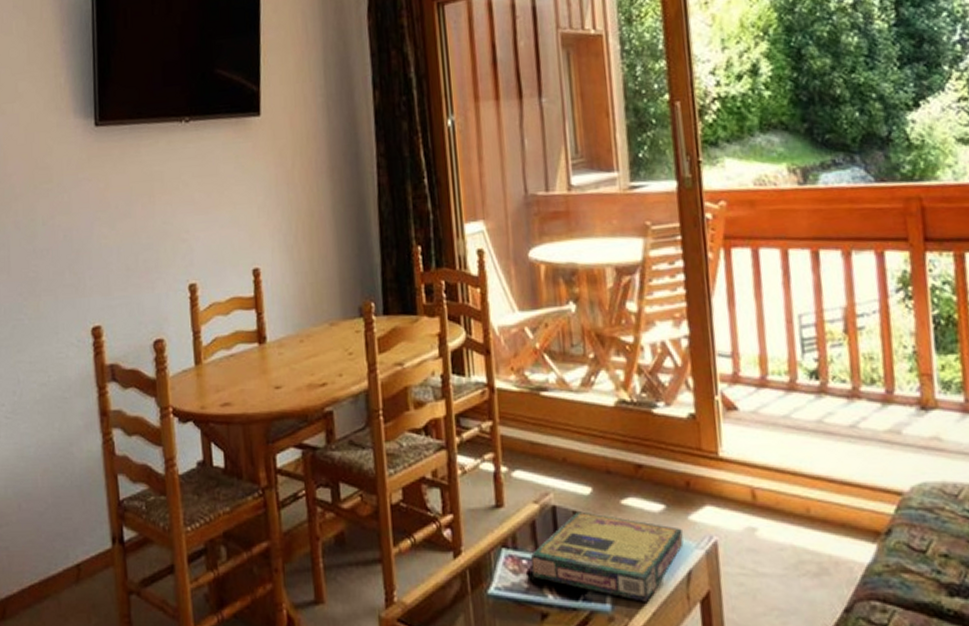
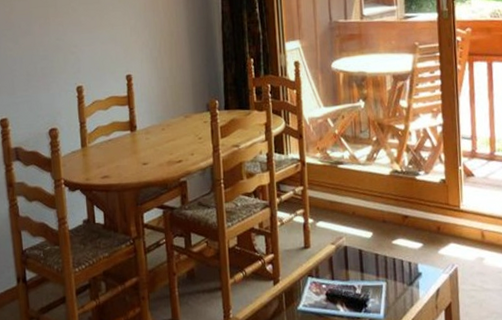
video game box: present [530,511,684,602] -> none [328,249,435,311]

